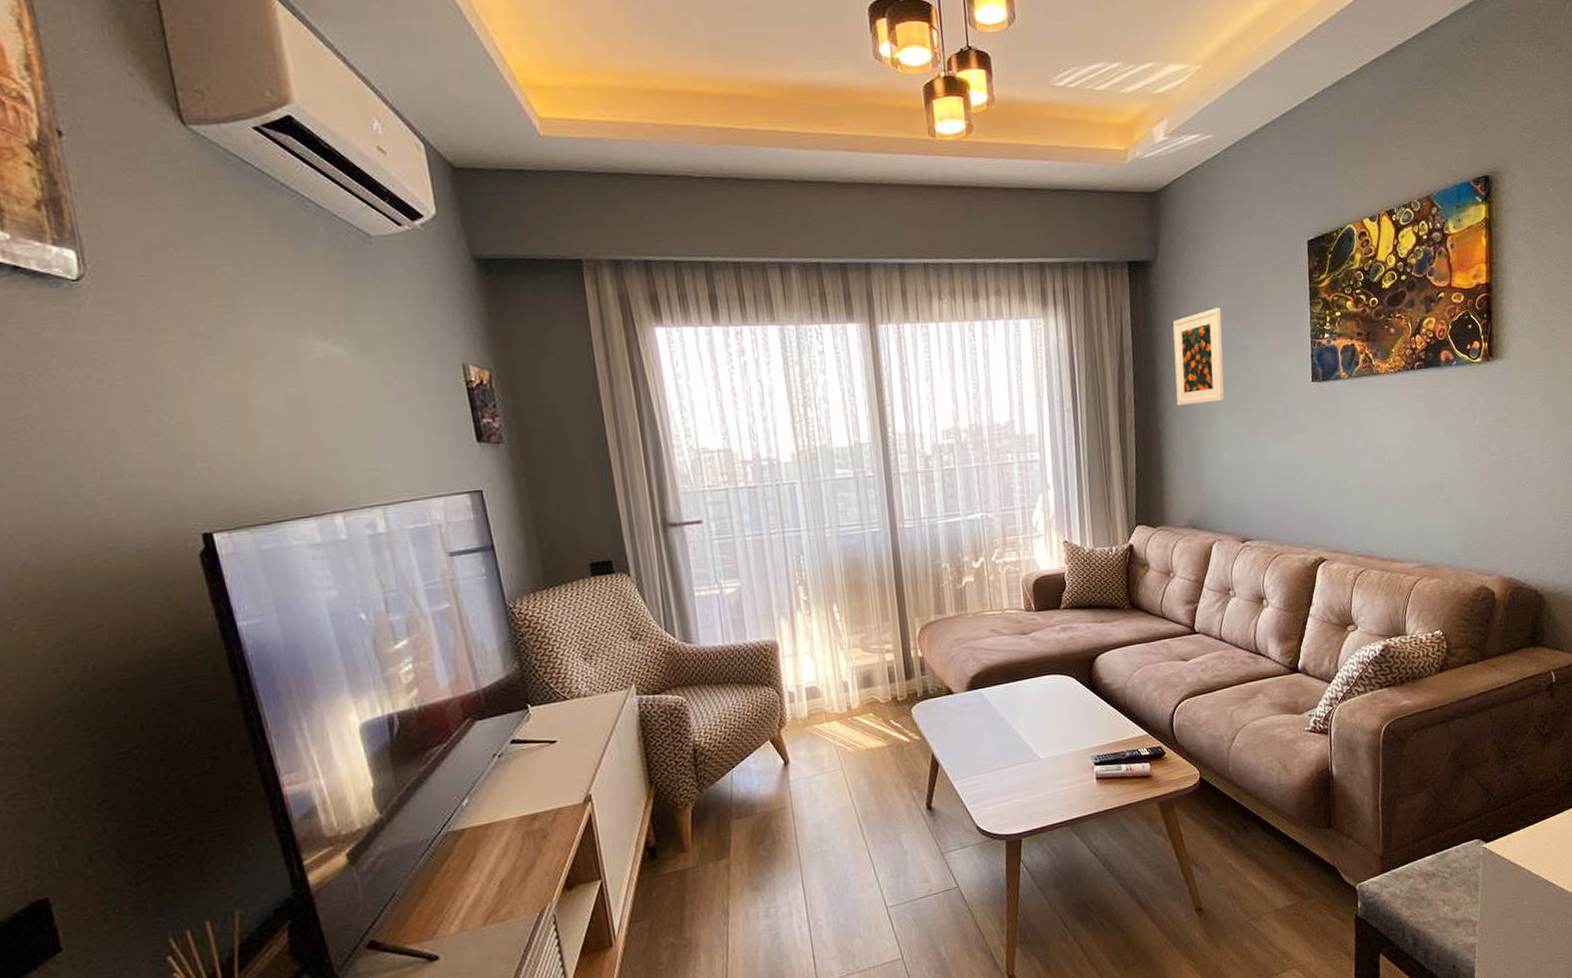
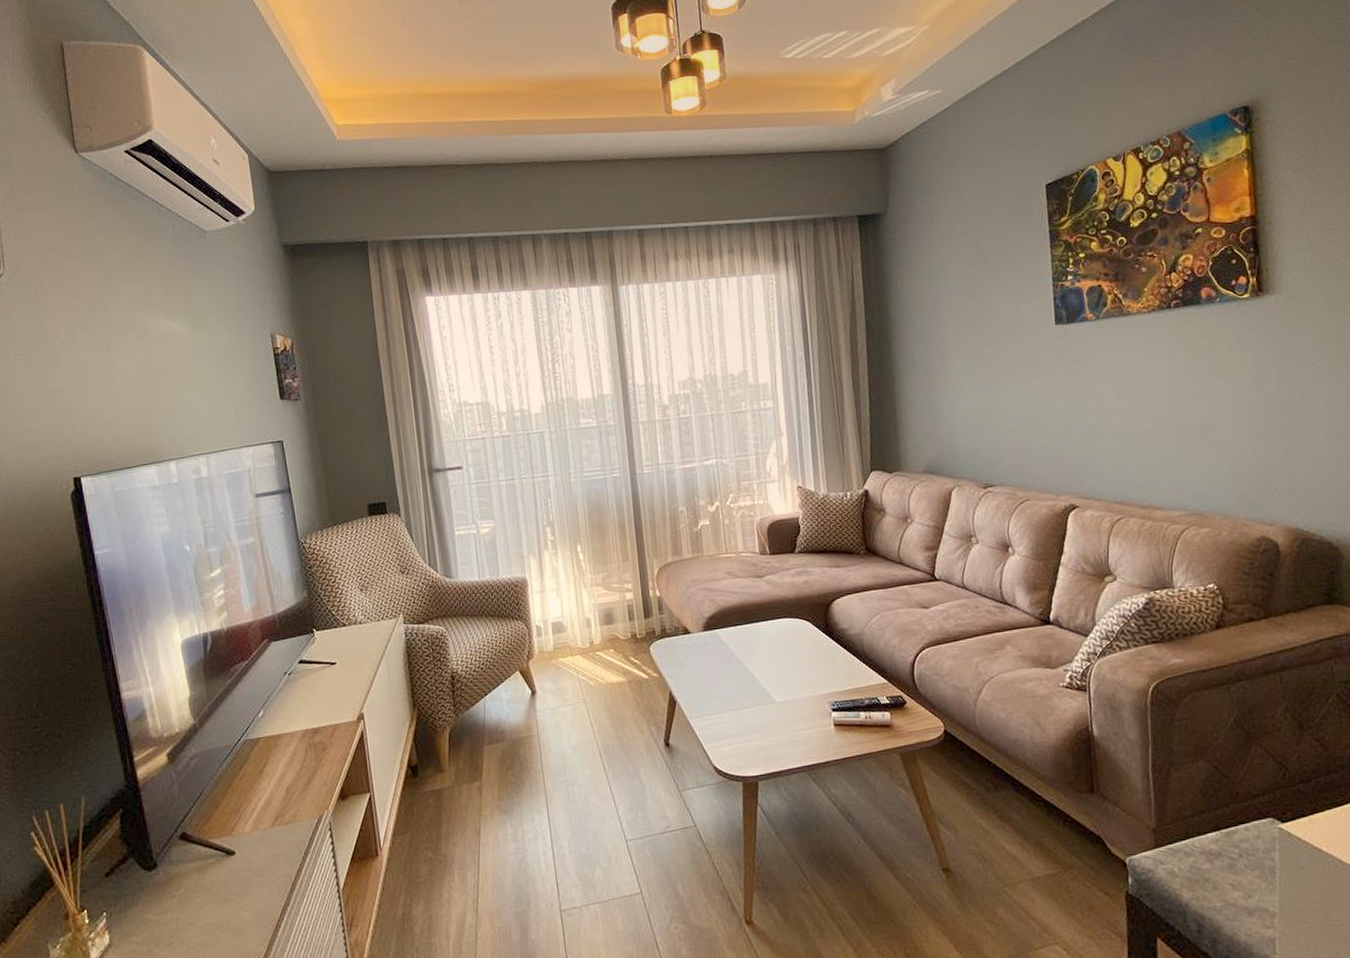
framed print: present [1172,307,1225,406] -> none [905,255,961,353]

